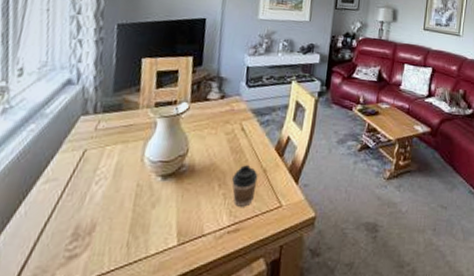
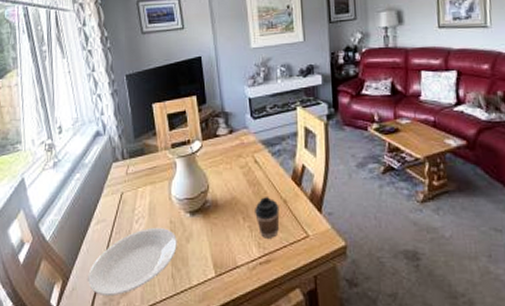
plate: none [17,190,142,266] -> present [88,227,177,295]

